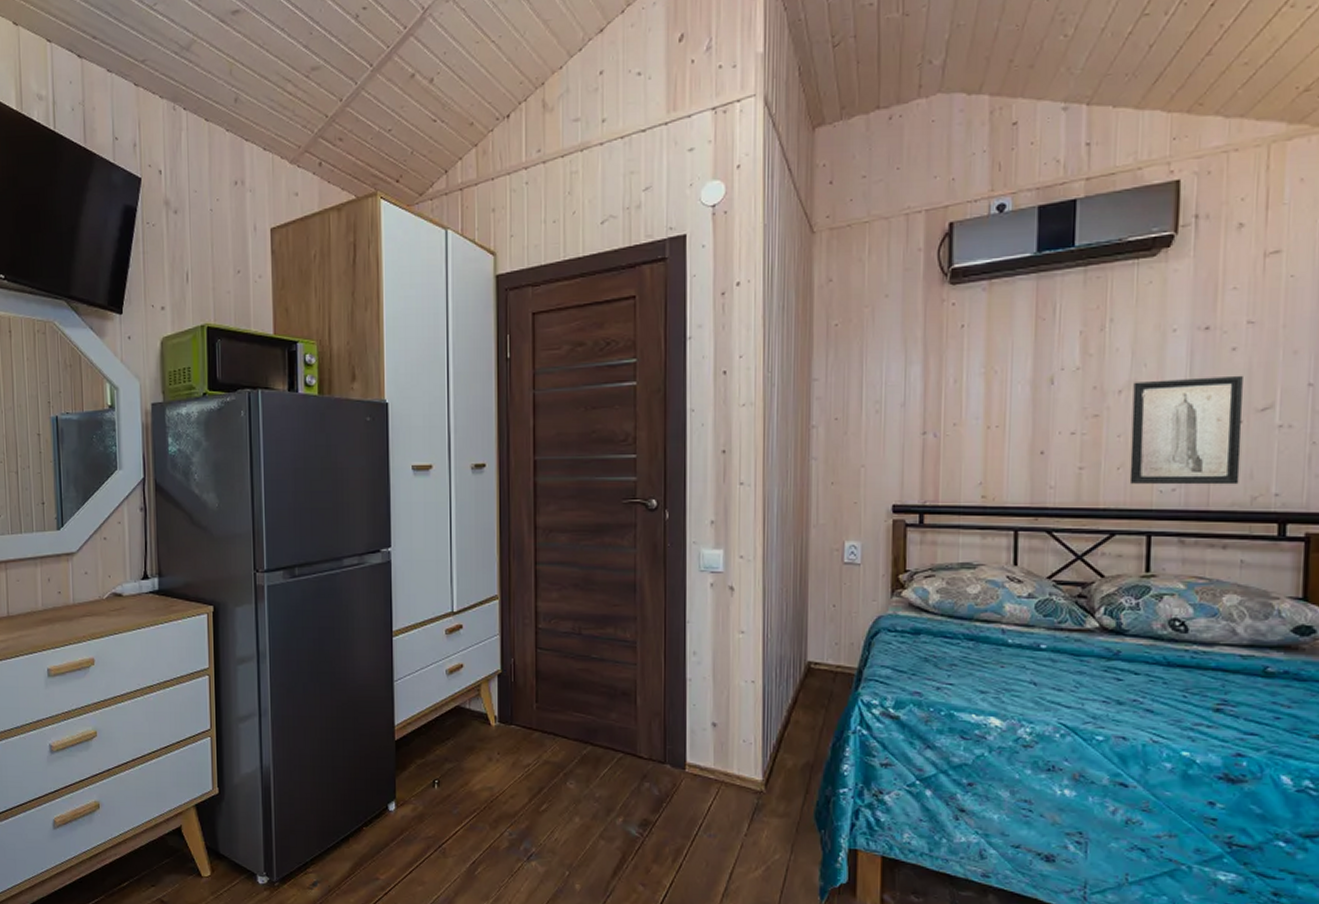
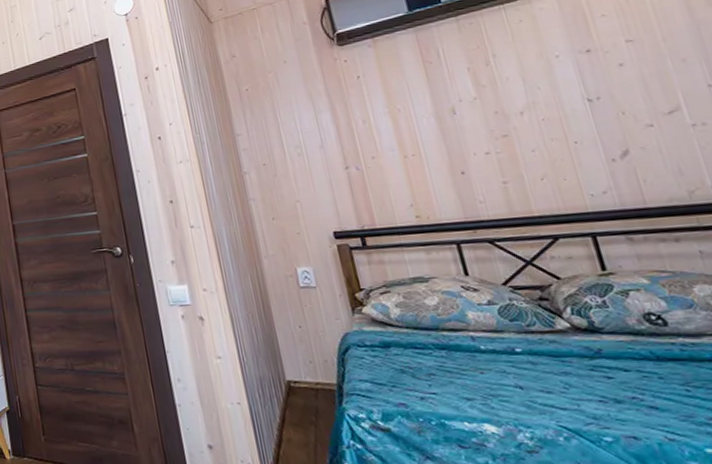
wall art: present [1129,375,1243,485] -> none [532,85,671,191]

